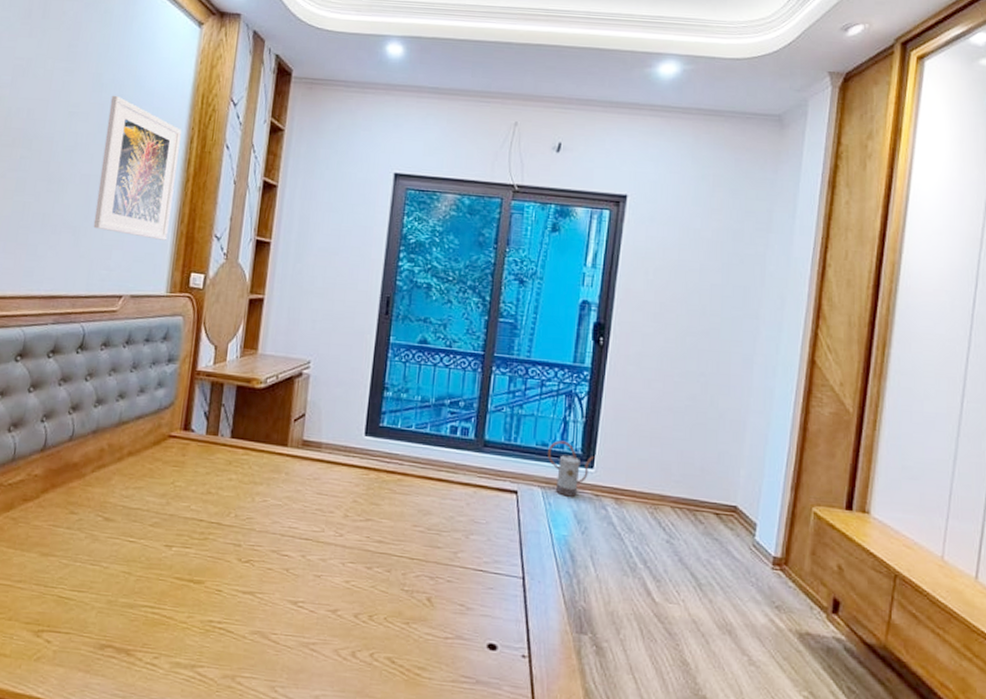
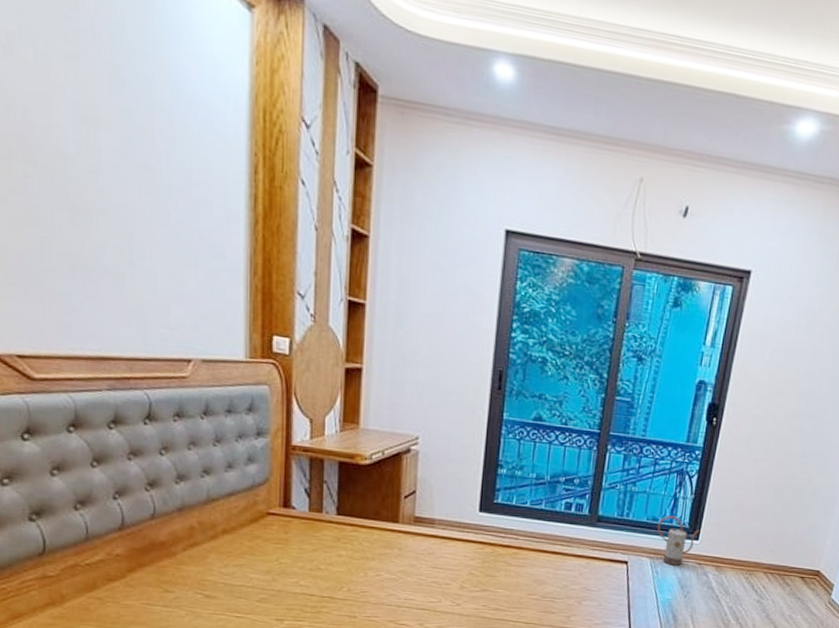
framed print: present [93,95,182,240] -> none [139,98,242,296]

